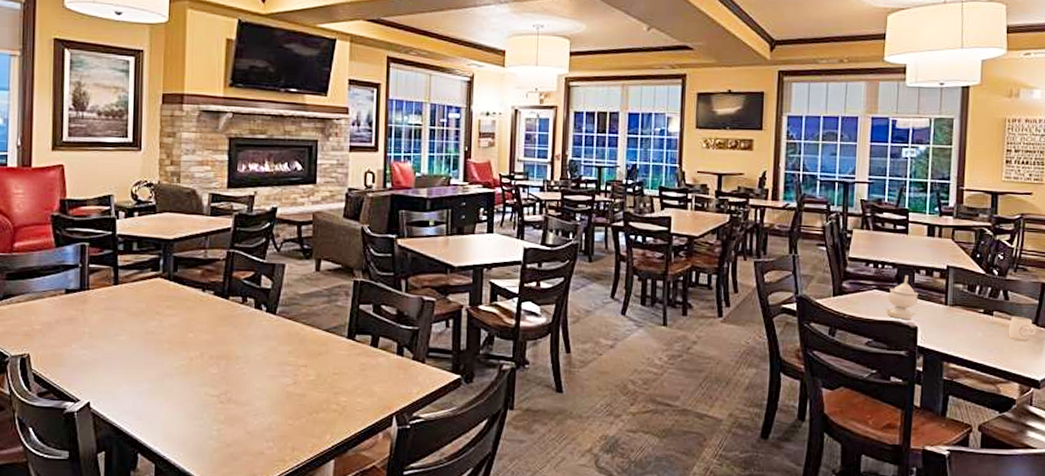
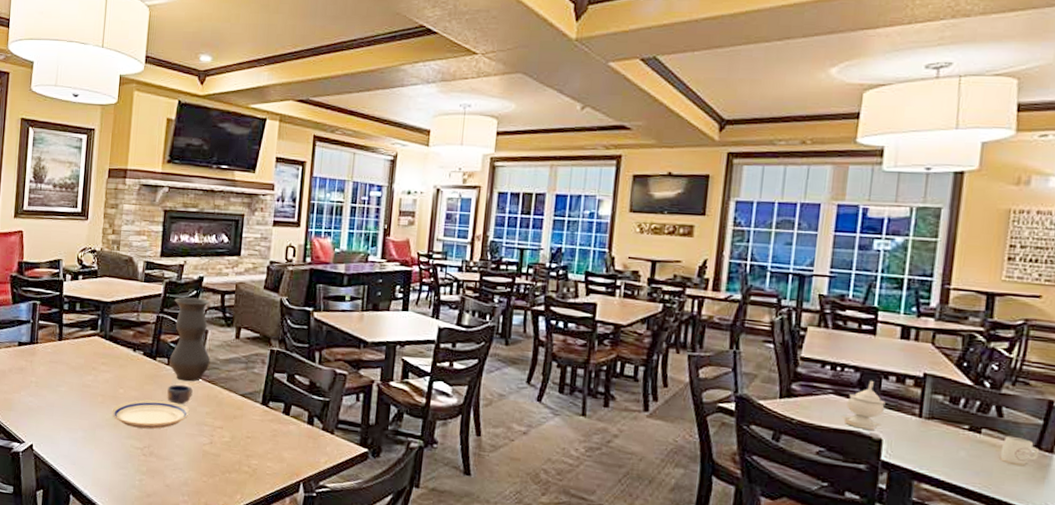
plate: none [180,342,270,374] -> present [111,399,190,429]
vase: none [243,230,290,320] -> present [169,297,211,382]
mug: none [243,323,272,345] -> present [167,384,193,405]

